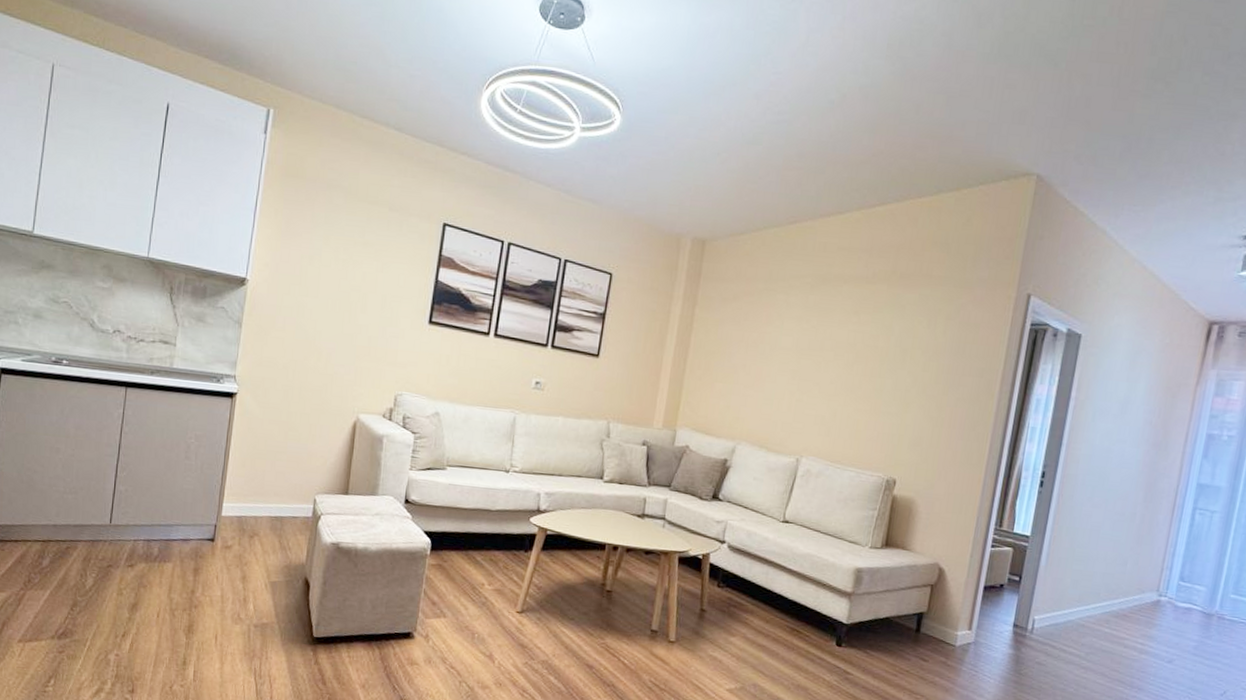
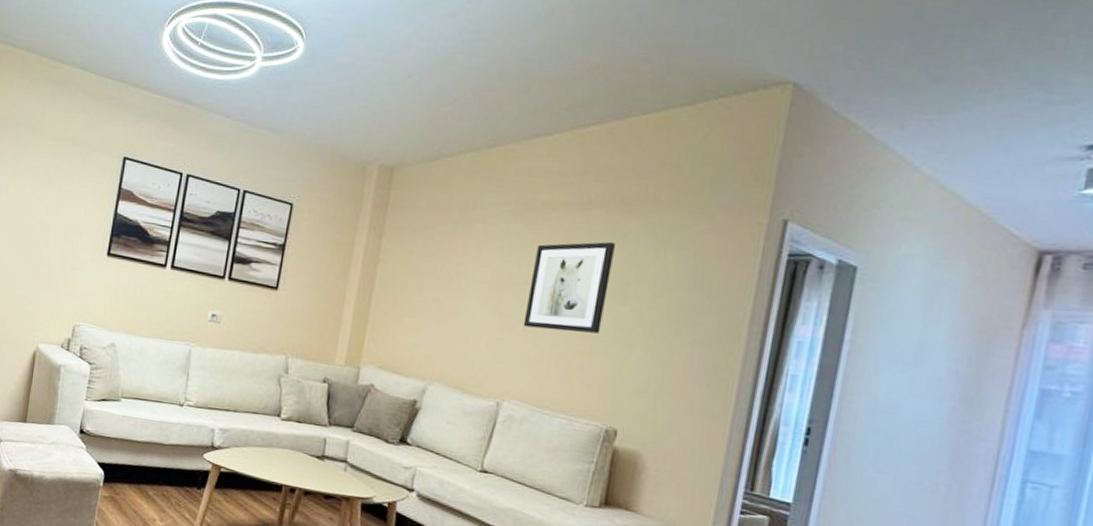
wall art: none [819,312,895,395] -> present [523,242,615,334]

